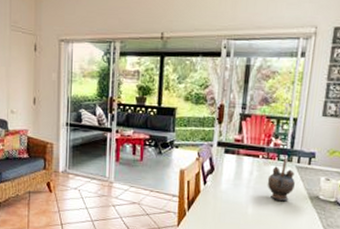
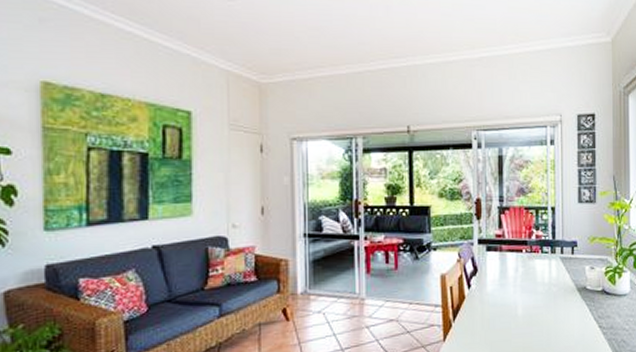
teapot: present [267,158,296,201] -> none [534,249,562,296]

